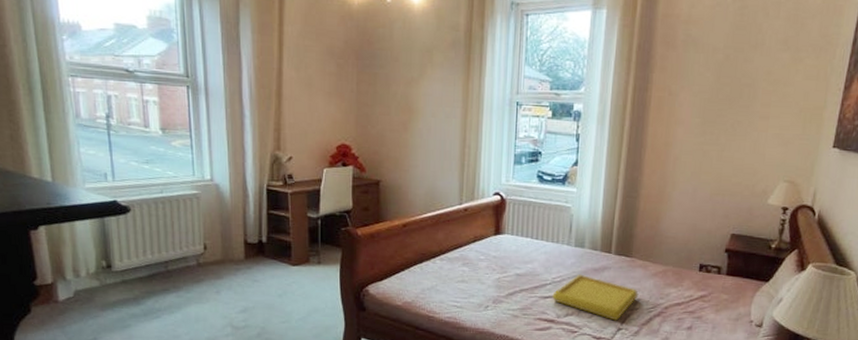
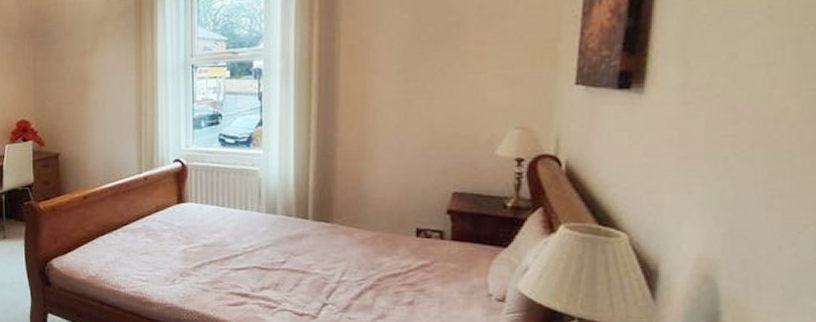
serving tray: present [552,274,639,321] -> none [245,243,345,295]

